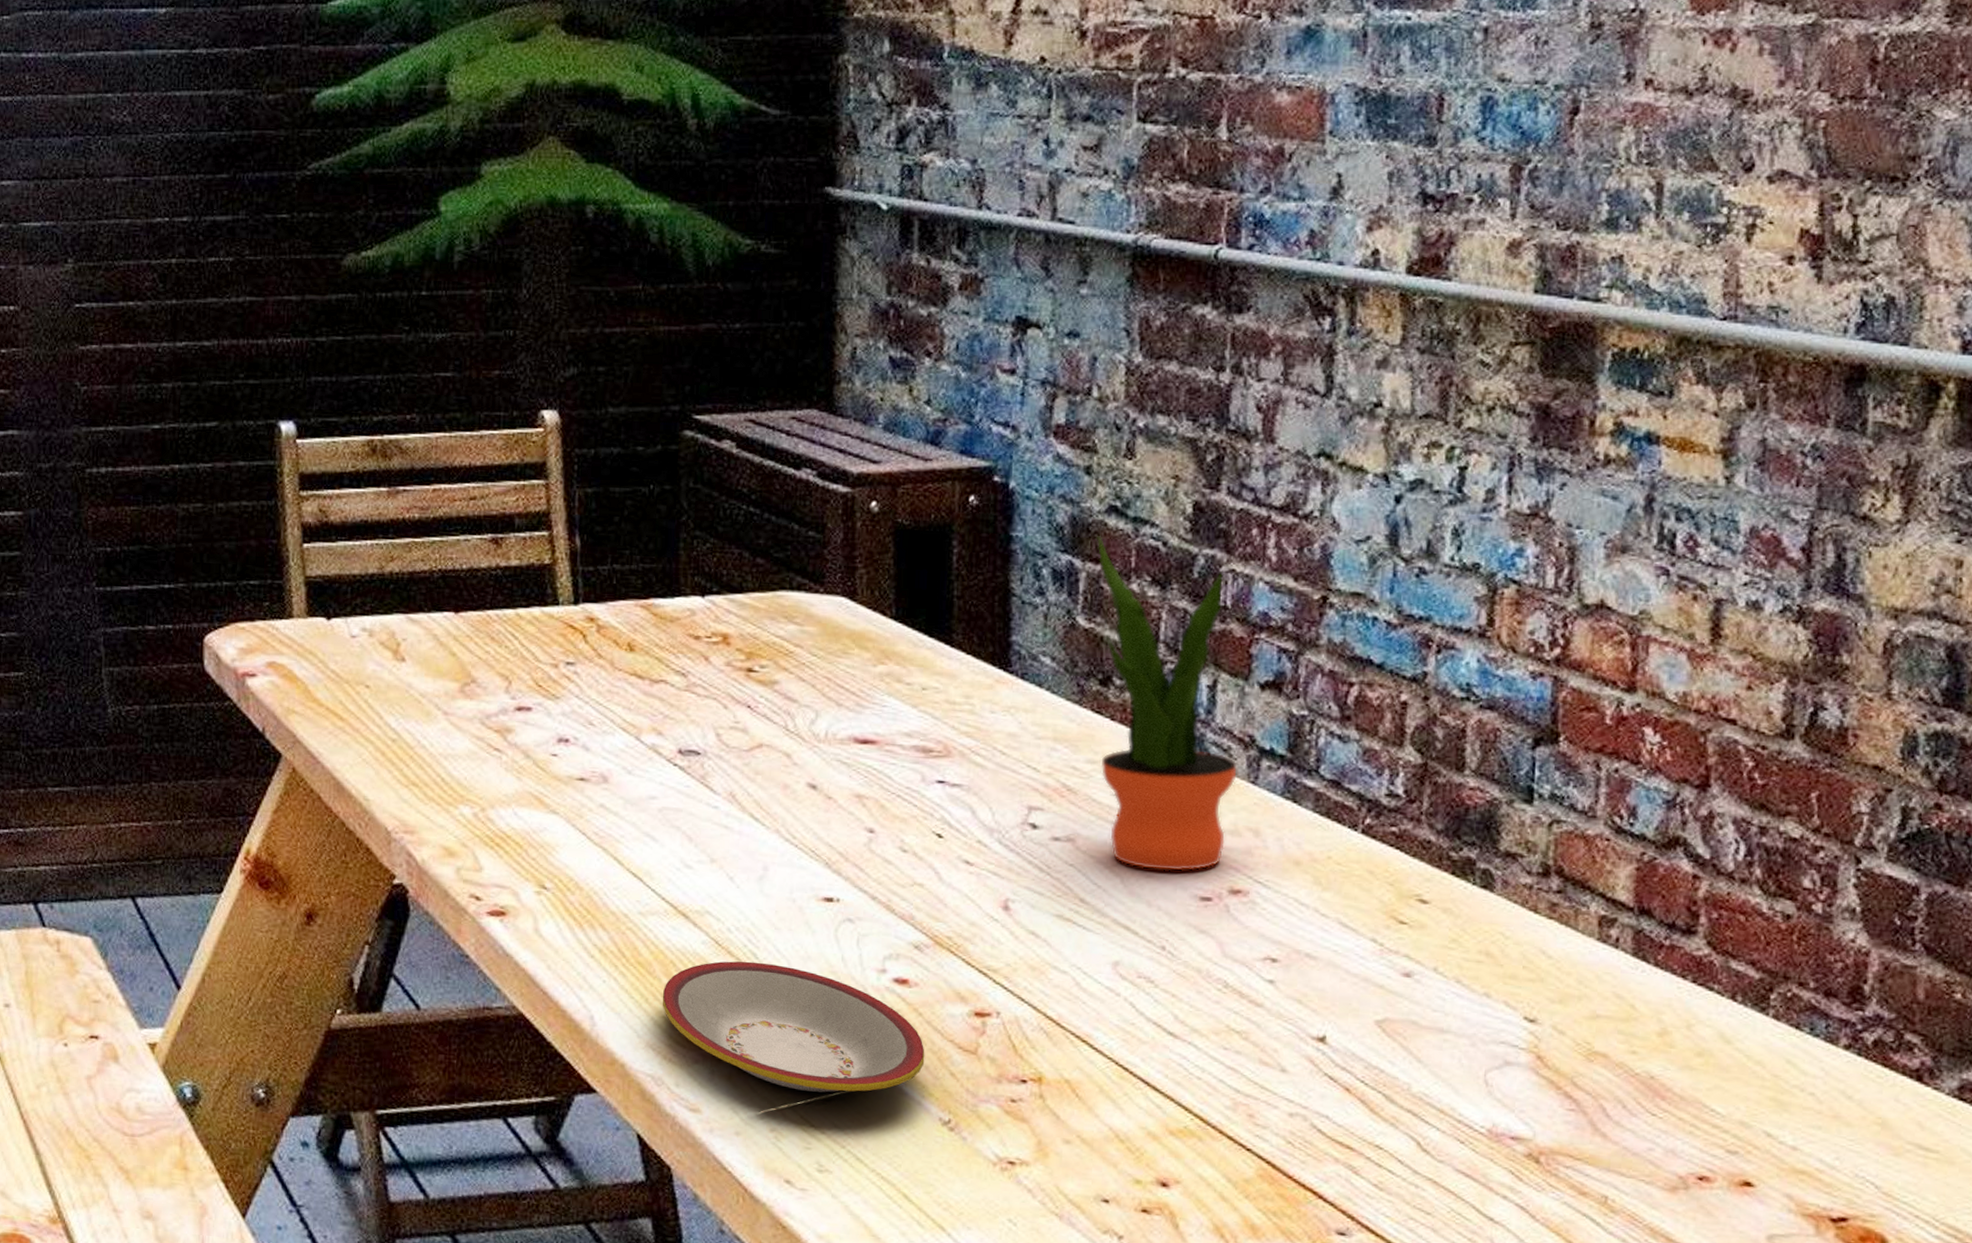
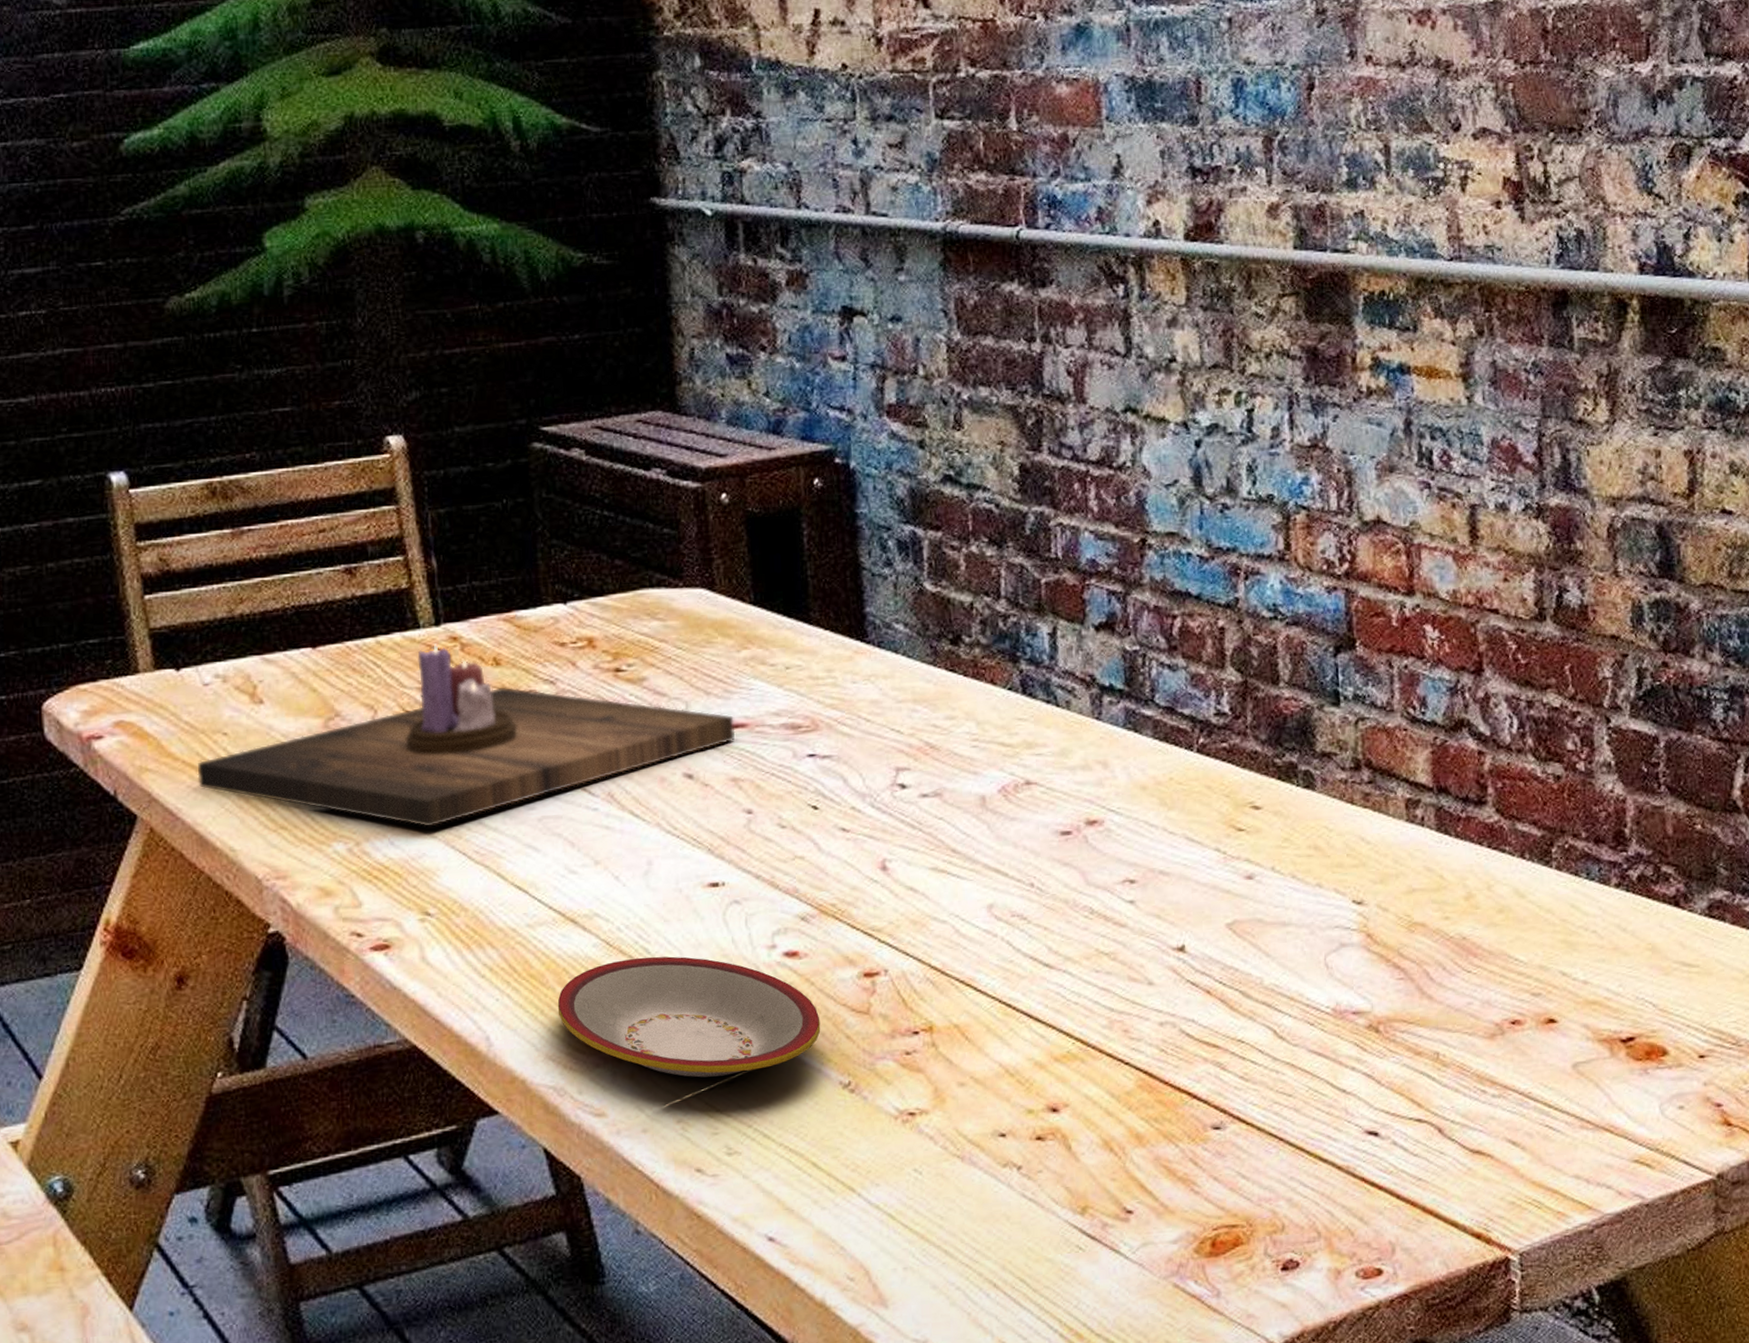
candle: none [339,622,864,803] -> present [197,643,735,827]
potted plant: present [1097,536,1237,871] -> none [935,504,1083,813]

